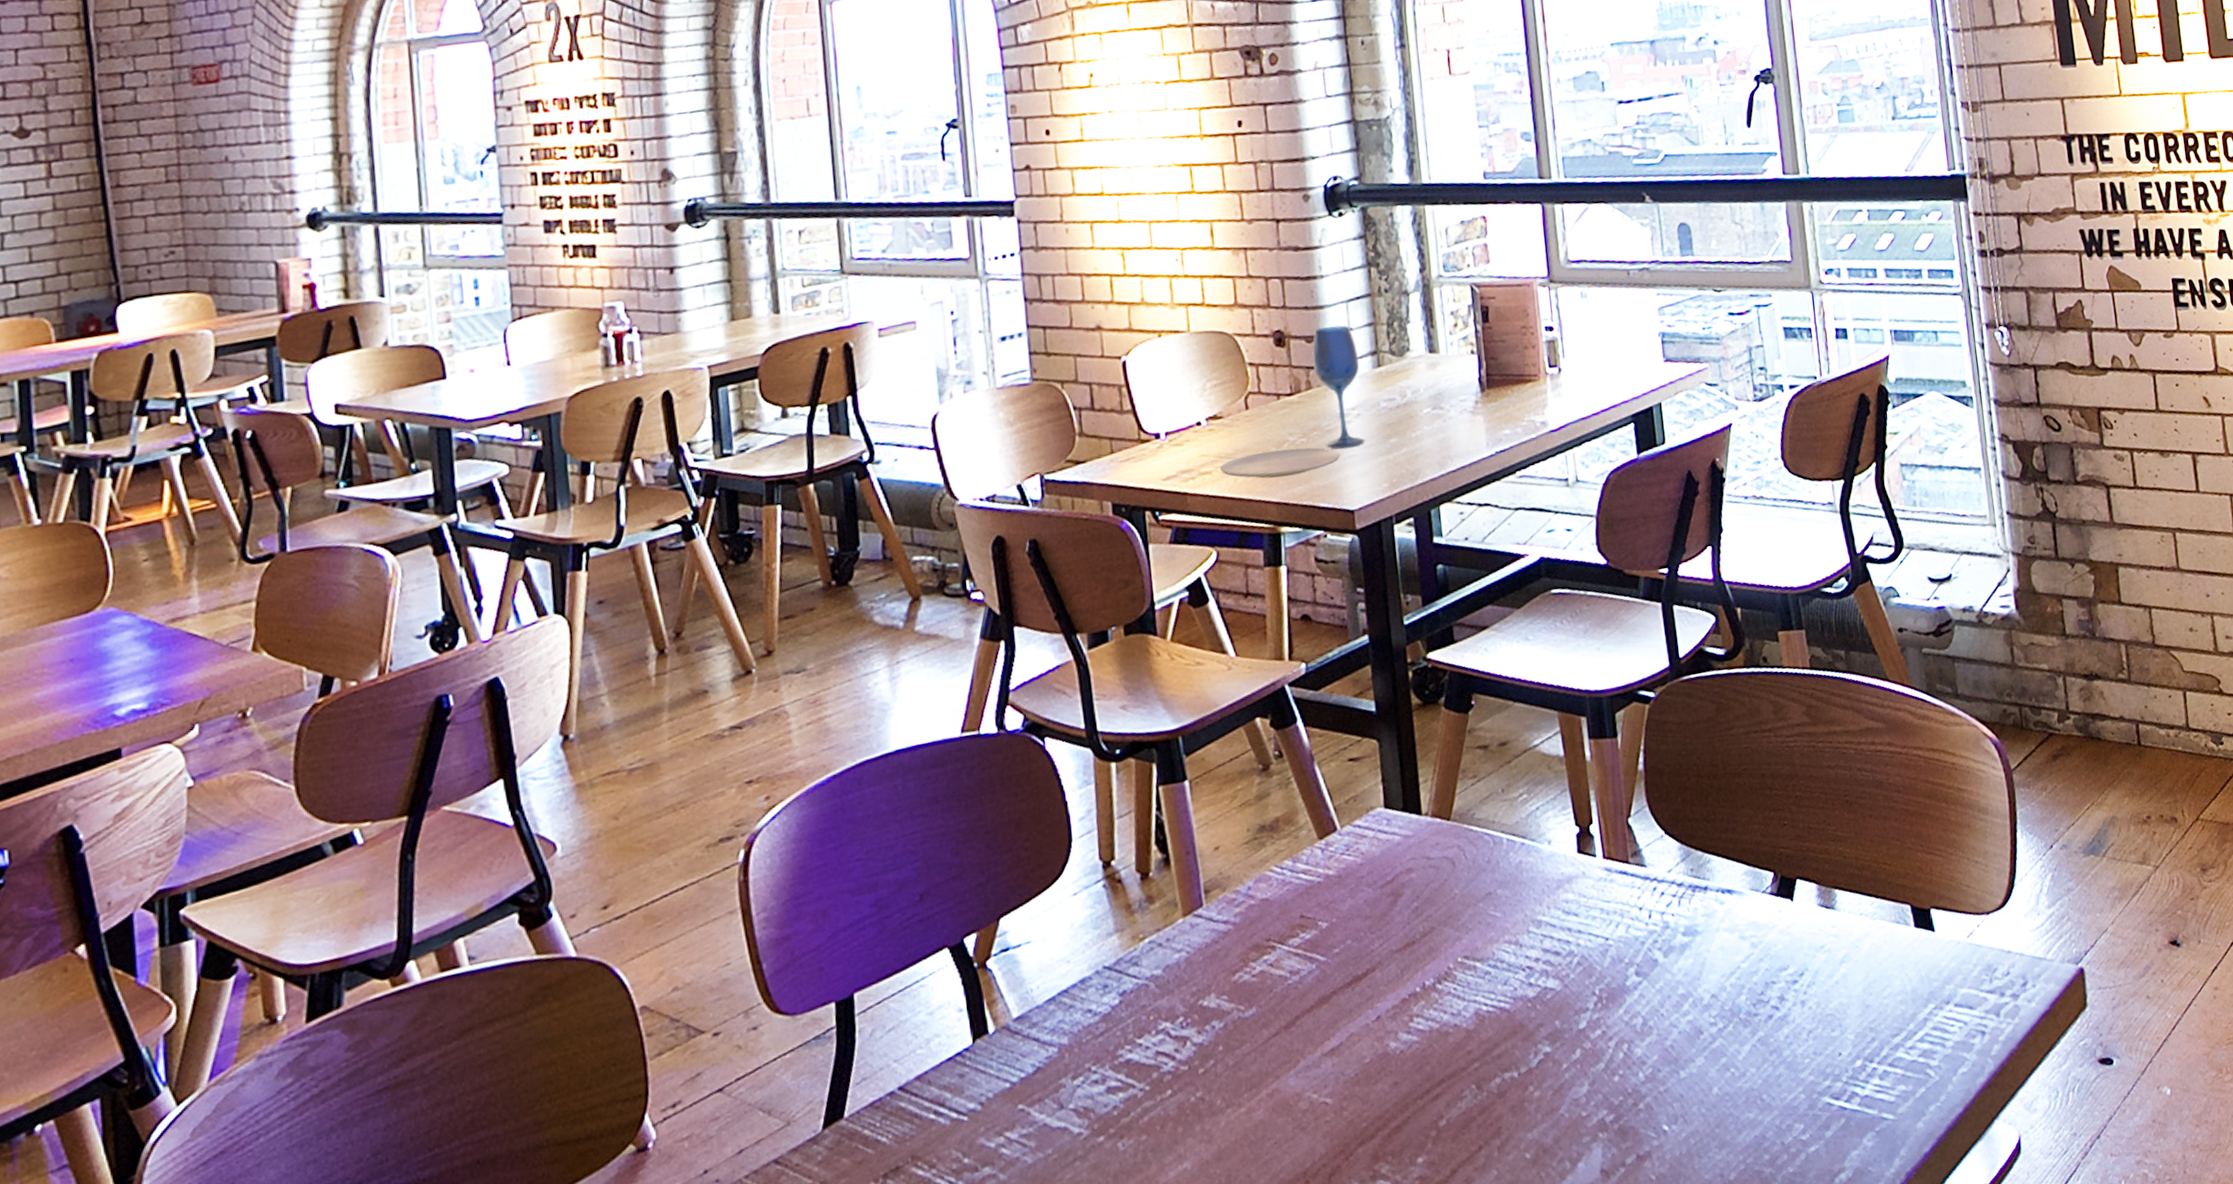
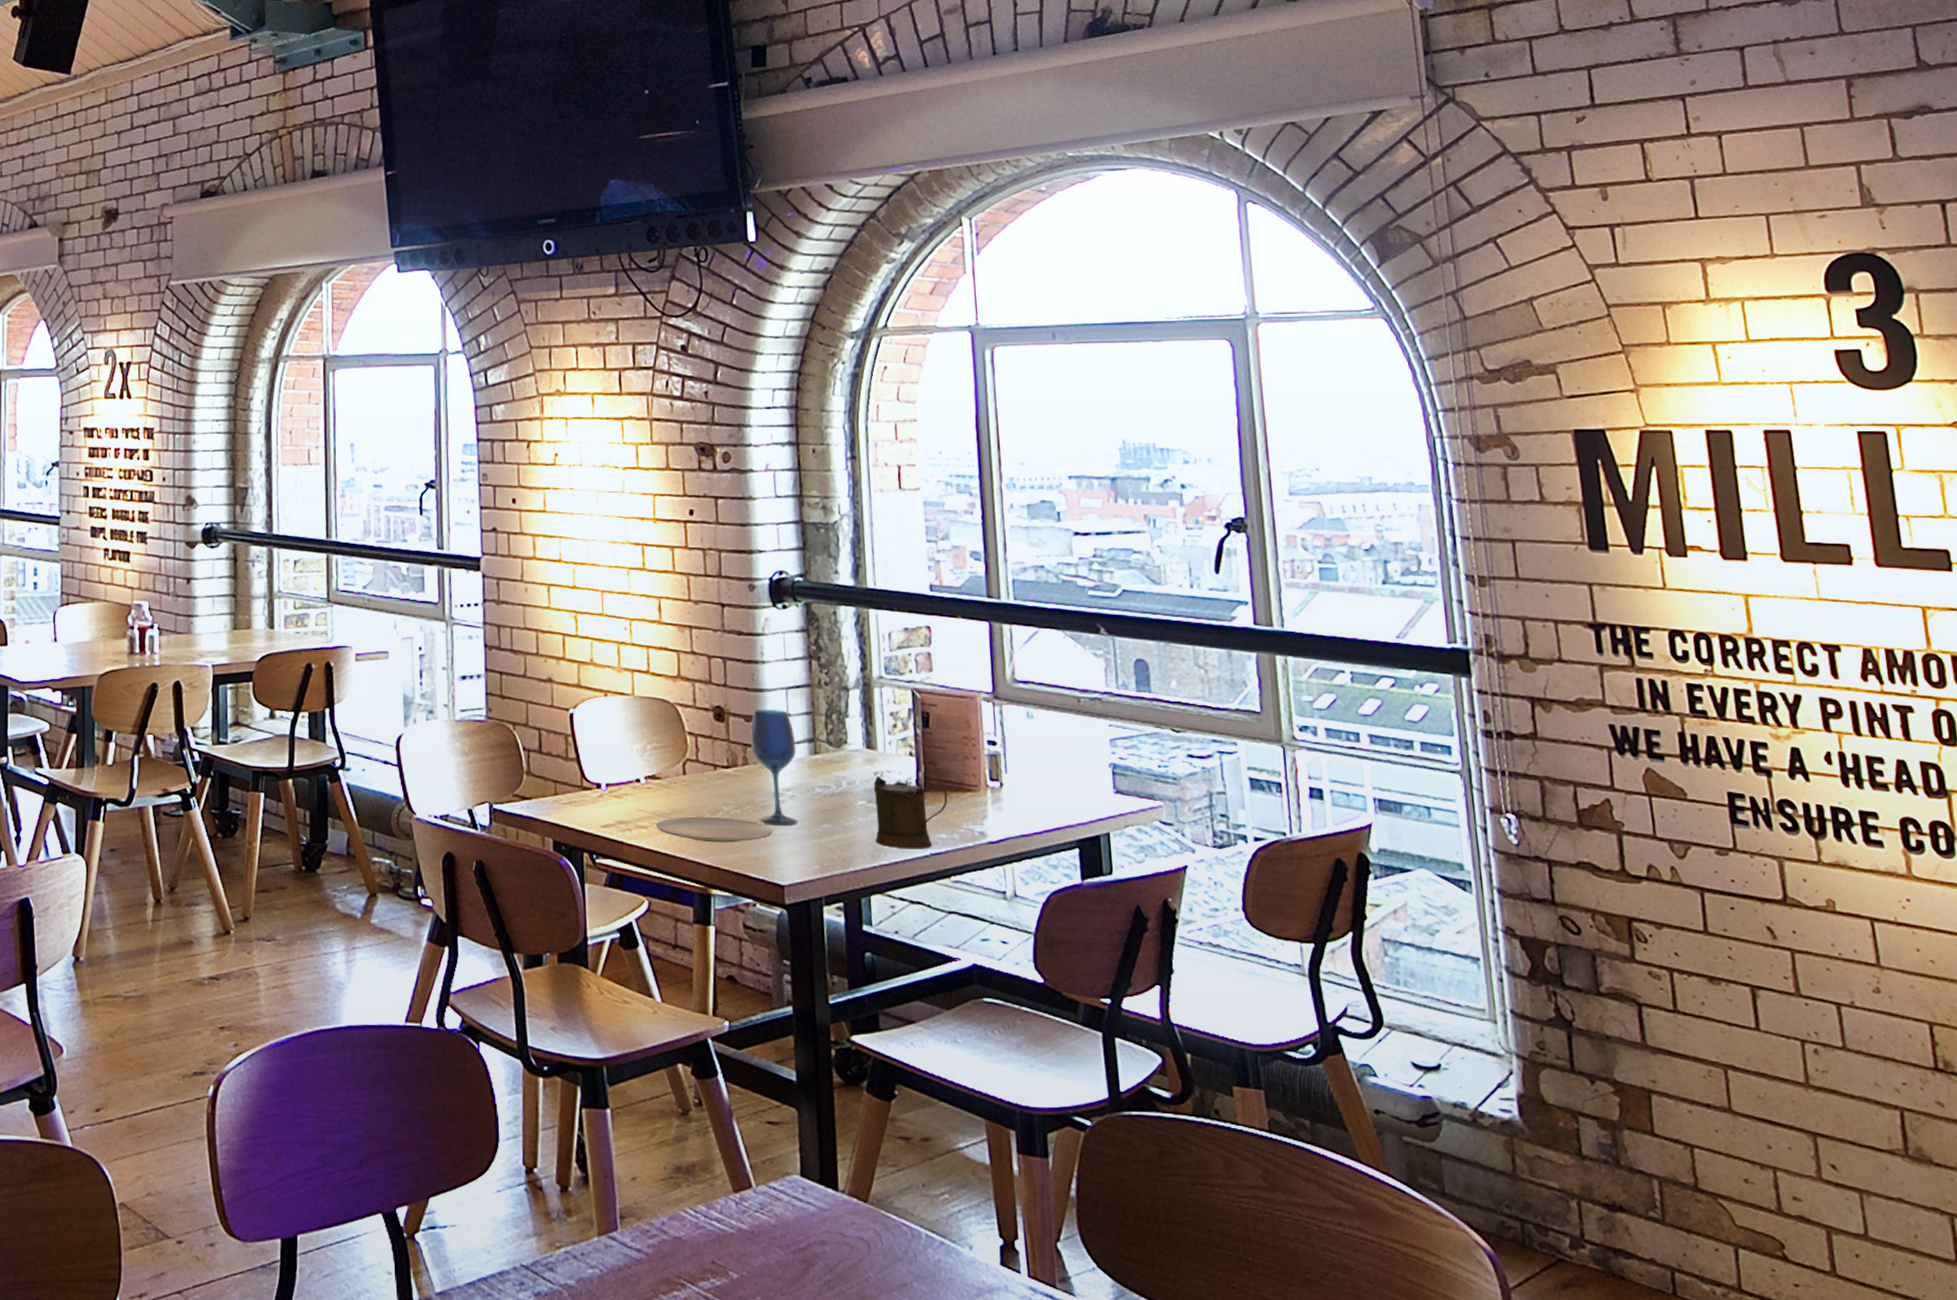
beer mug: none [1437,372,1510,452] -> present [873,770,948,849]

